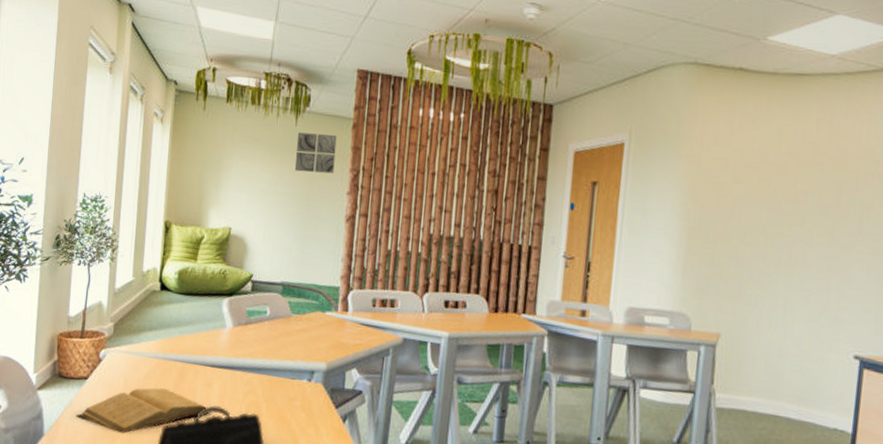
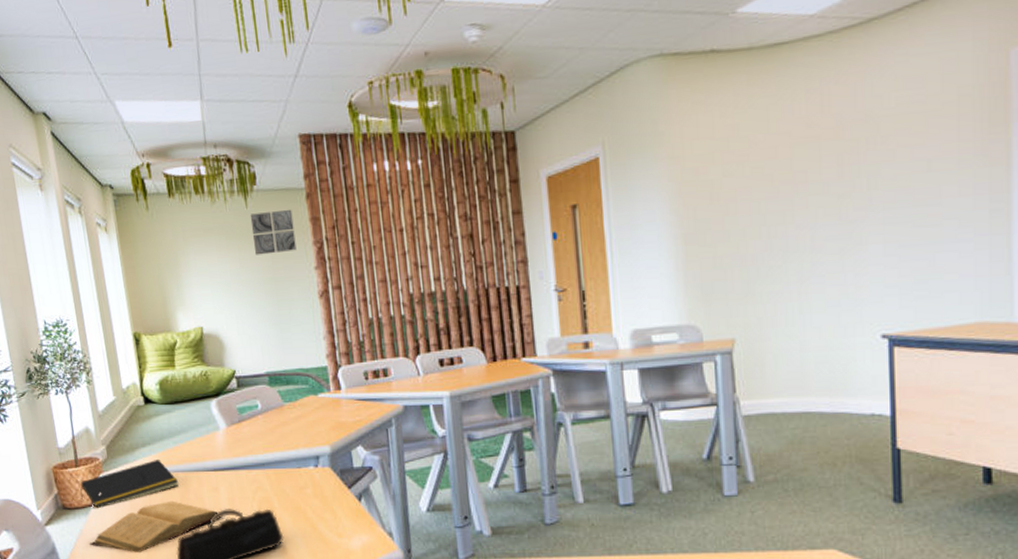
notepad: none [78,345,175,382] -> present [80,458,179,508]

